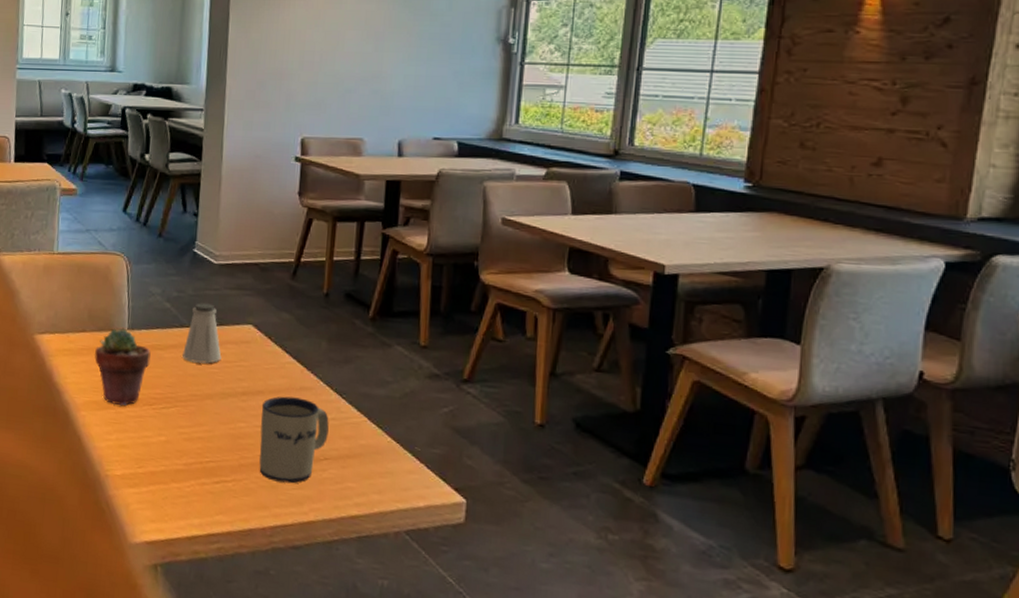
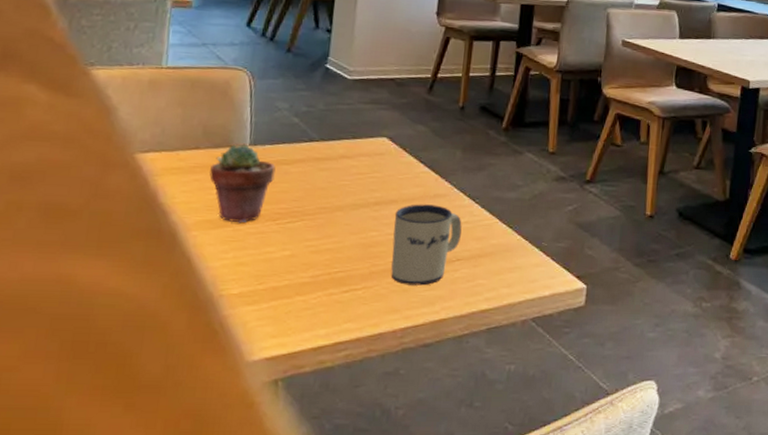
saltshaker: present [182,303,222,364] -> none [311,117,354,177]

